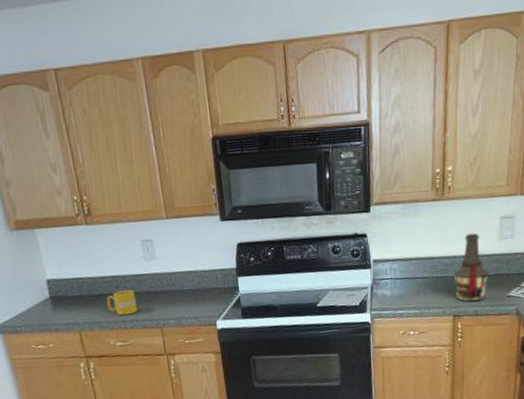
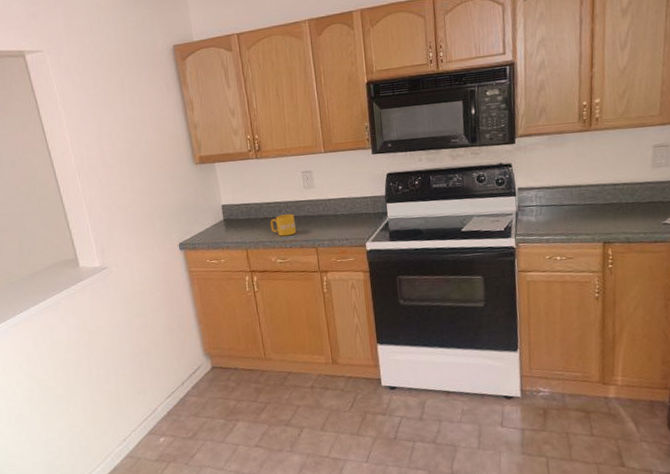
bottle: present [453,233,489,302] -> none [602,161,642,229]

